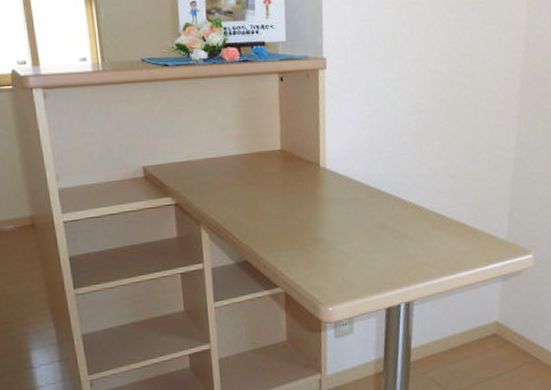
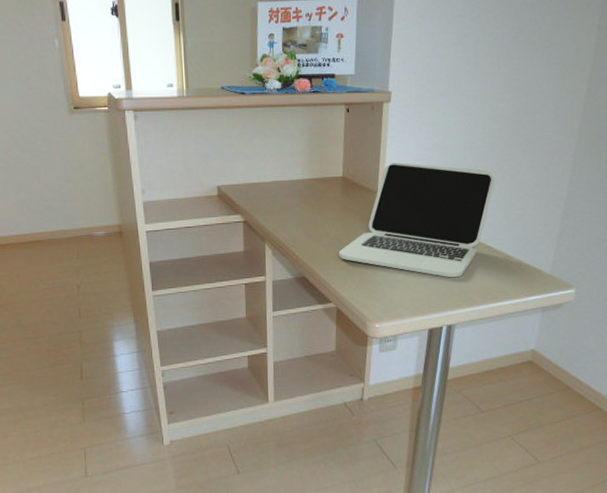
laptop: none [283,131,441,251] -> present [339,162,495,278]

